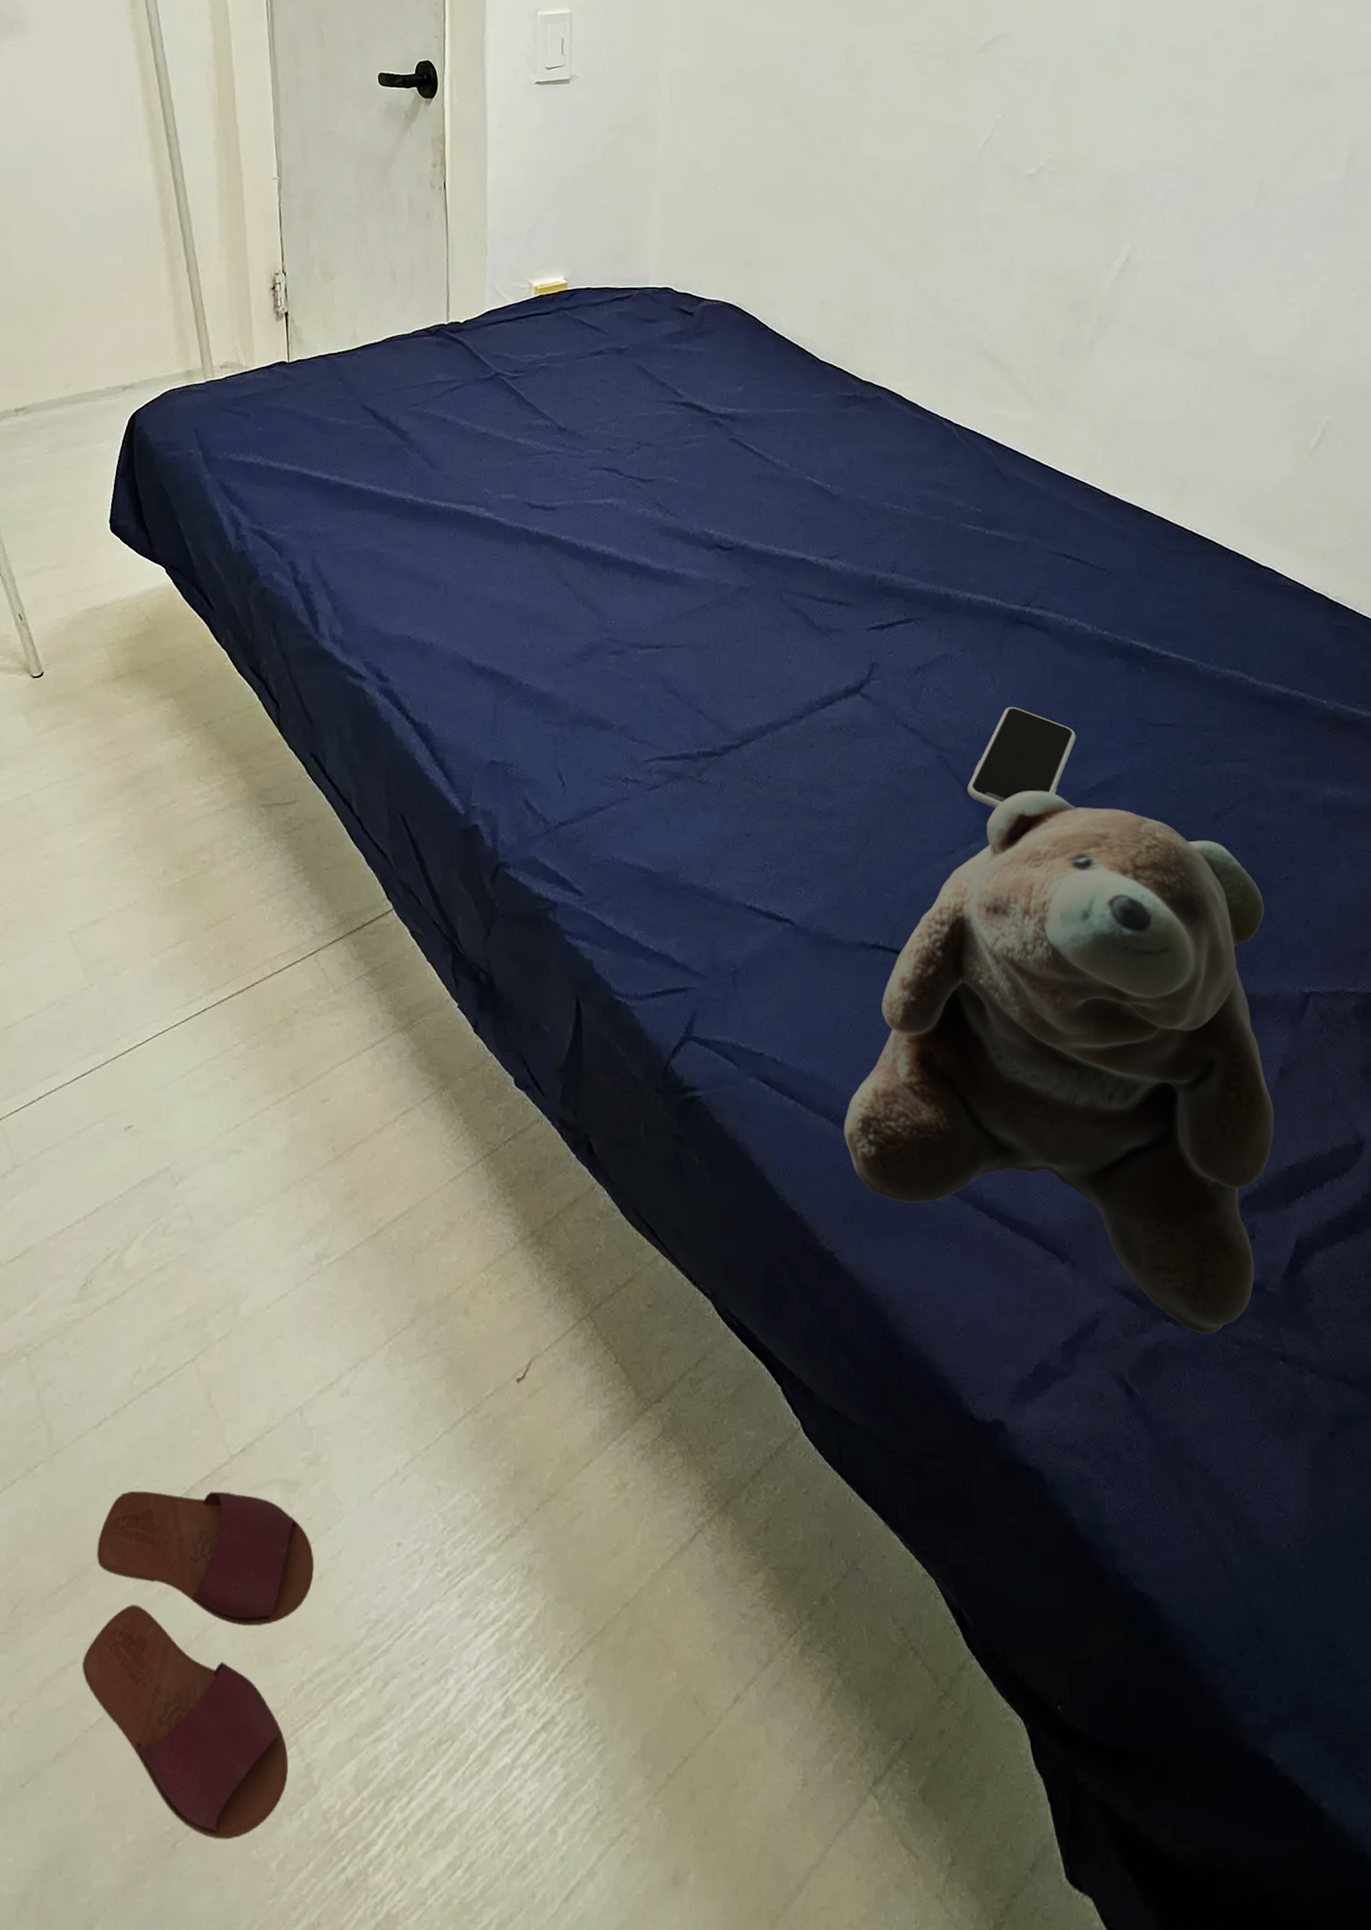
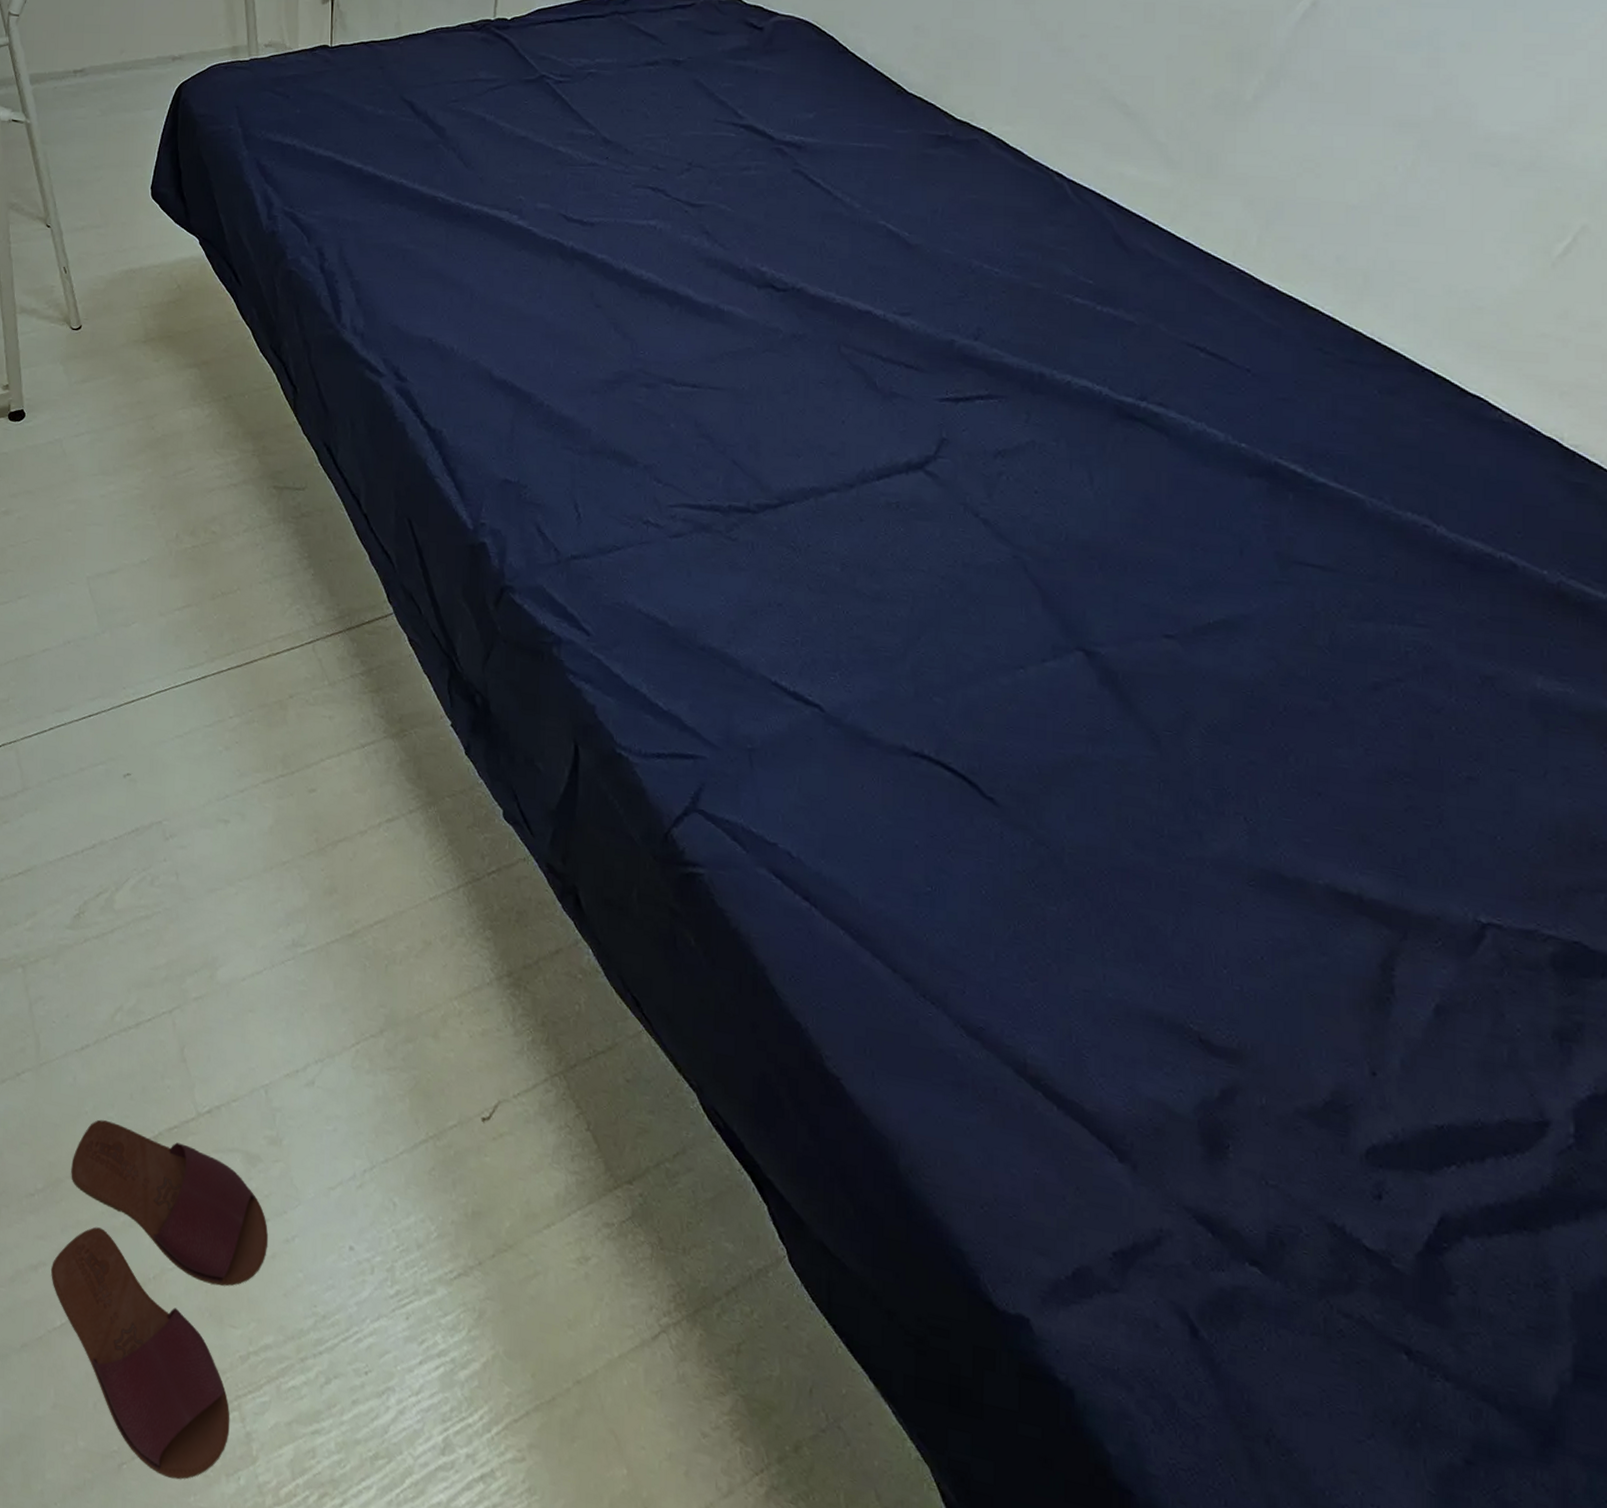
stuffed animal: present [843,790,1275,1335] -> none [863,613,1432,1297]
smartphone: present [967,706,1076,809] -> none [1047,513,1193,628]

